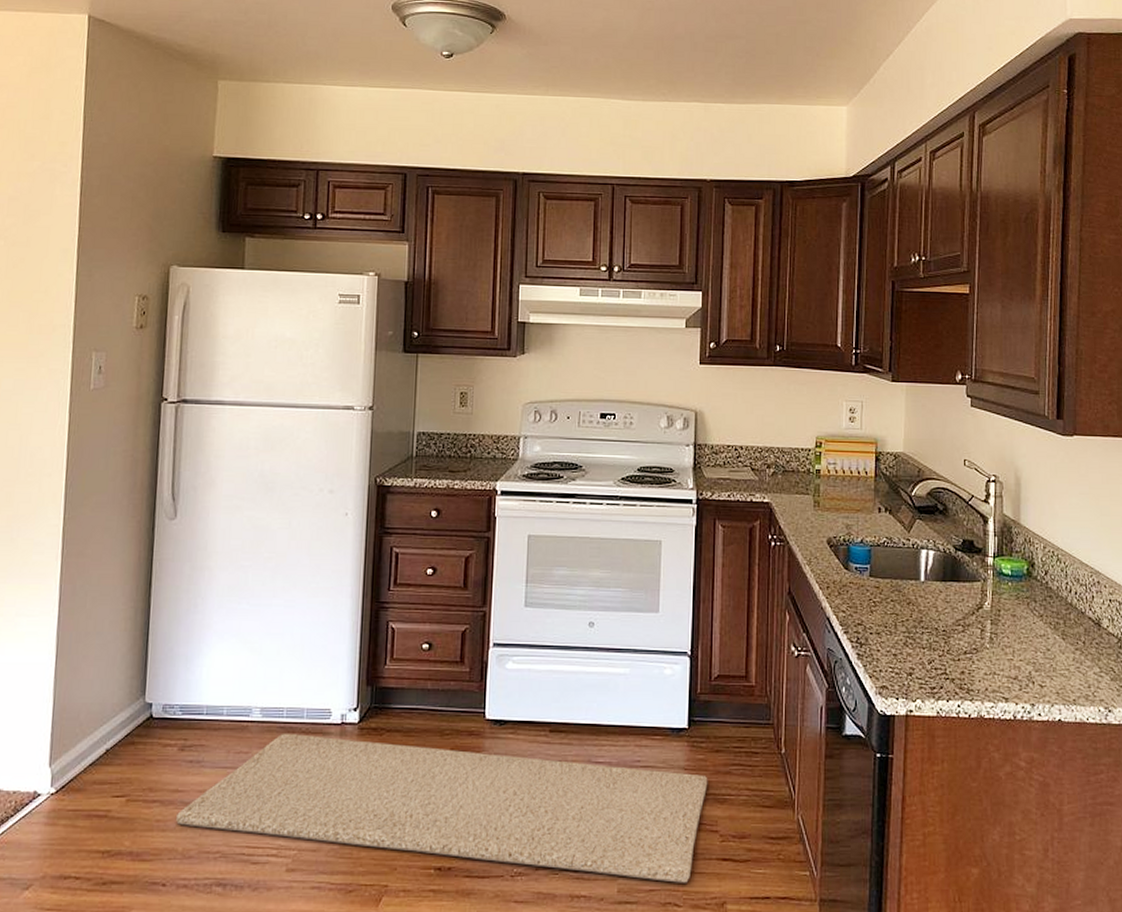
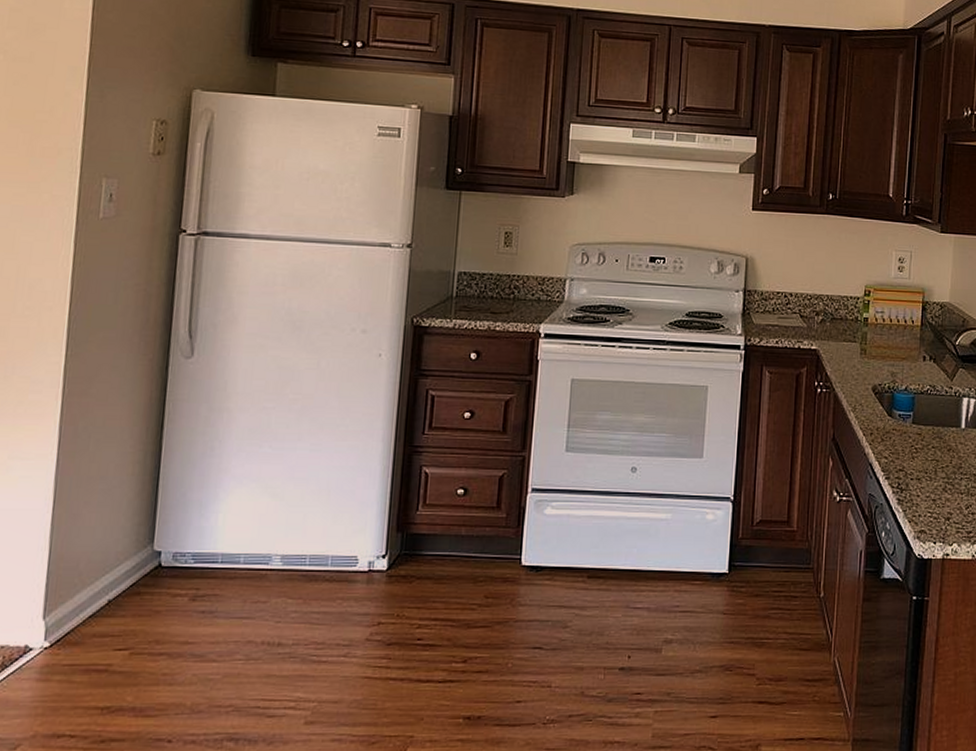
rug: present [176,732,708,883] -> none [185,581,747,727]

